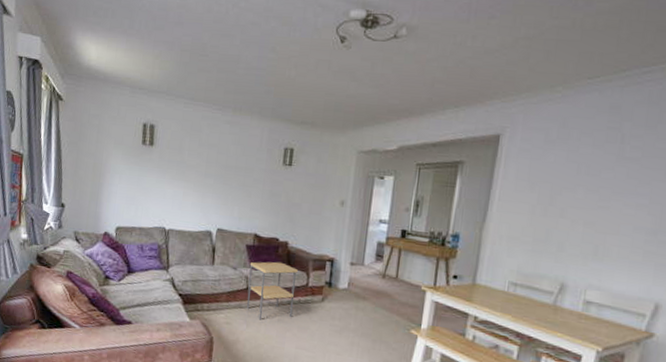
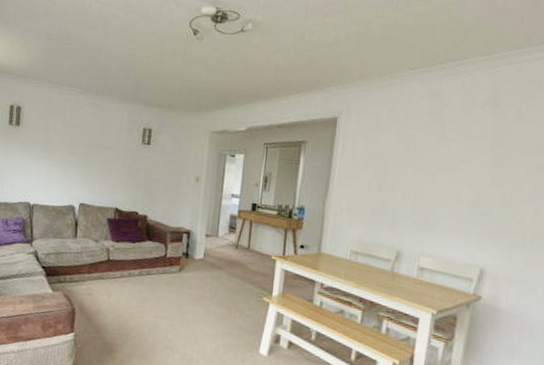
side table: present [246,261,298,320] -> none [108,234,156,291]

